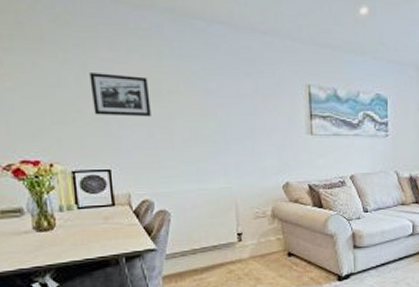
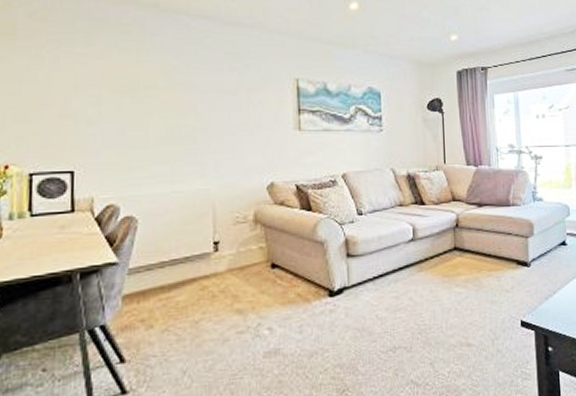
picture frame: present [89,73,151,117] -> none [61,68,125,114]

